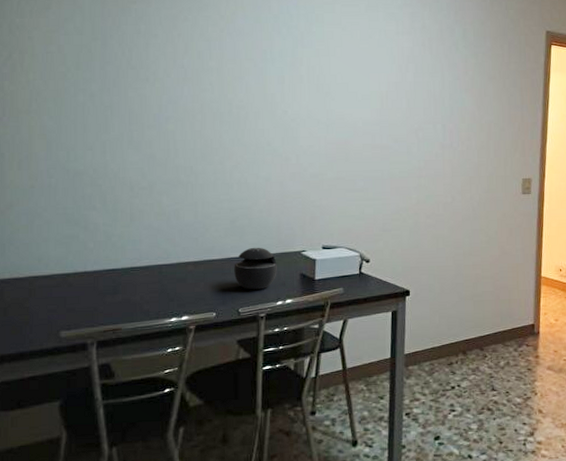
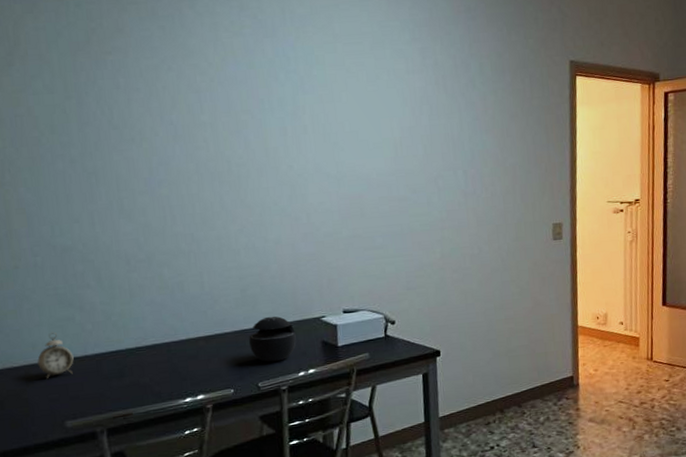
alarm clock: none [42,247,74,290] -> present [37,332,74,378]

